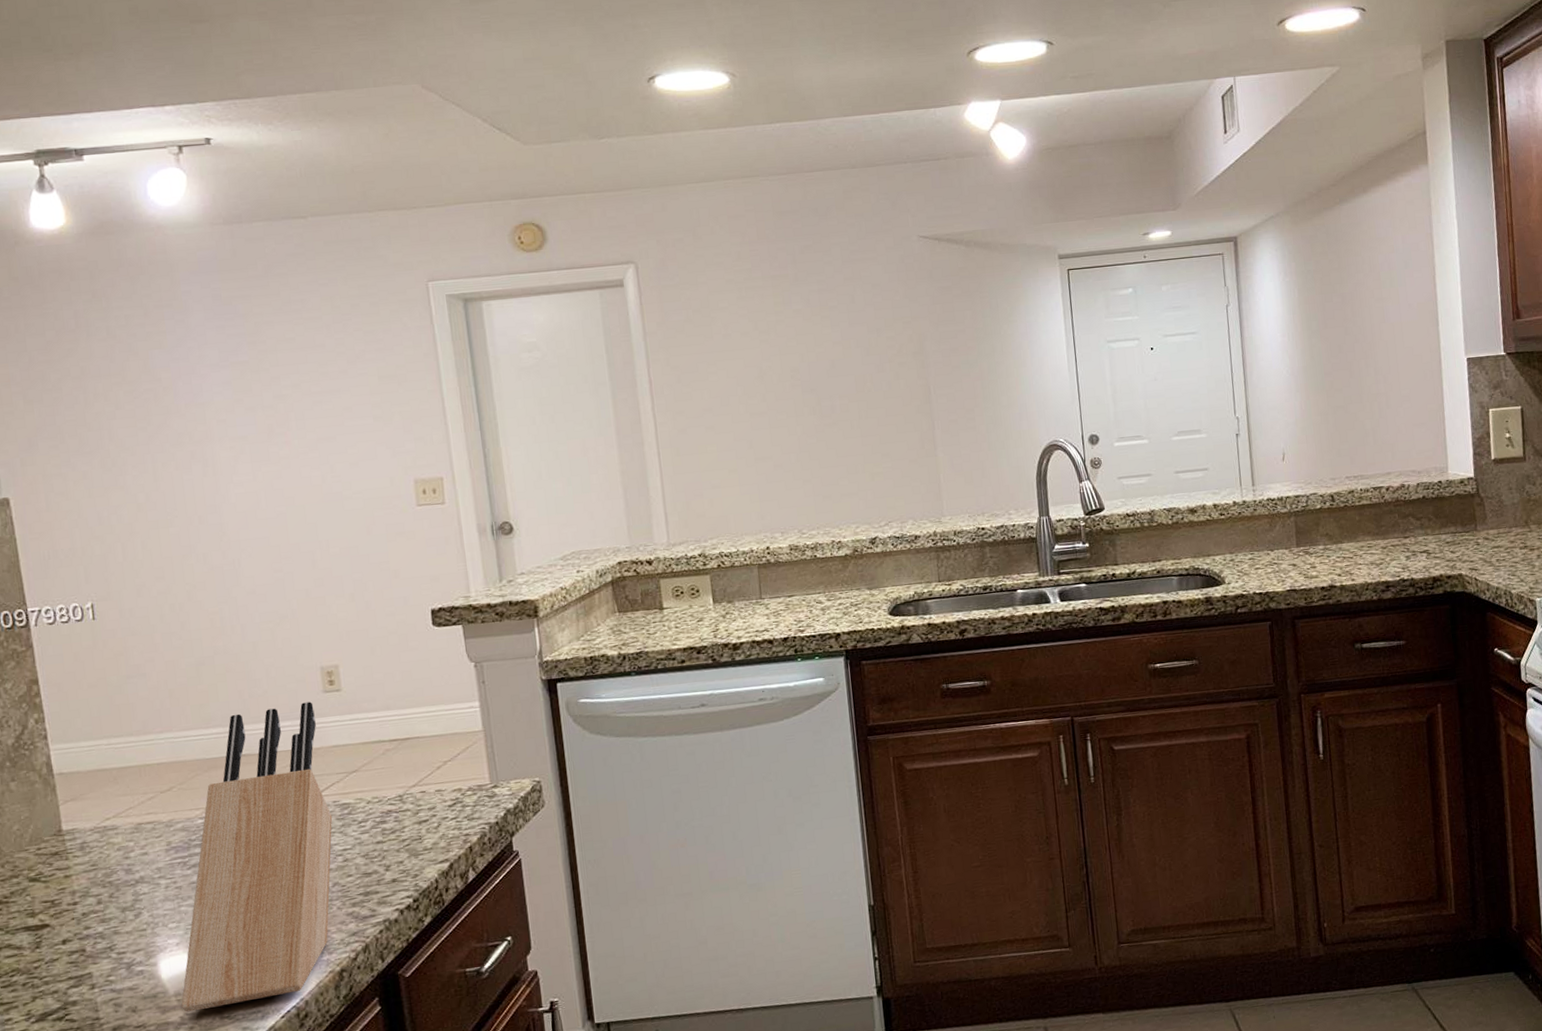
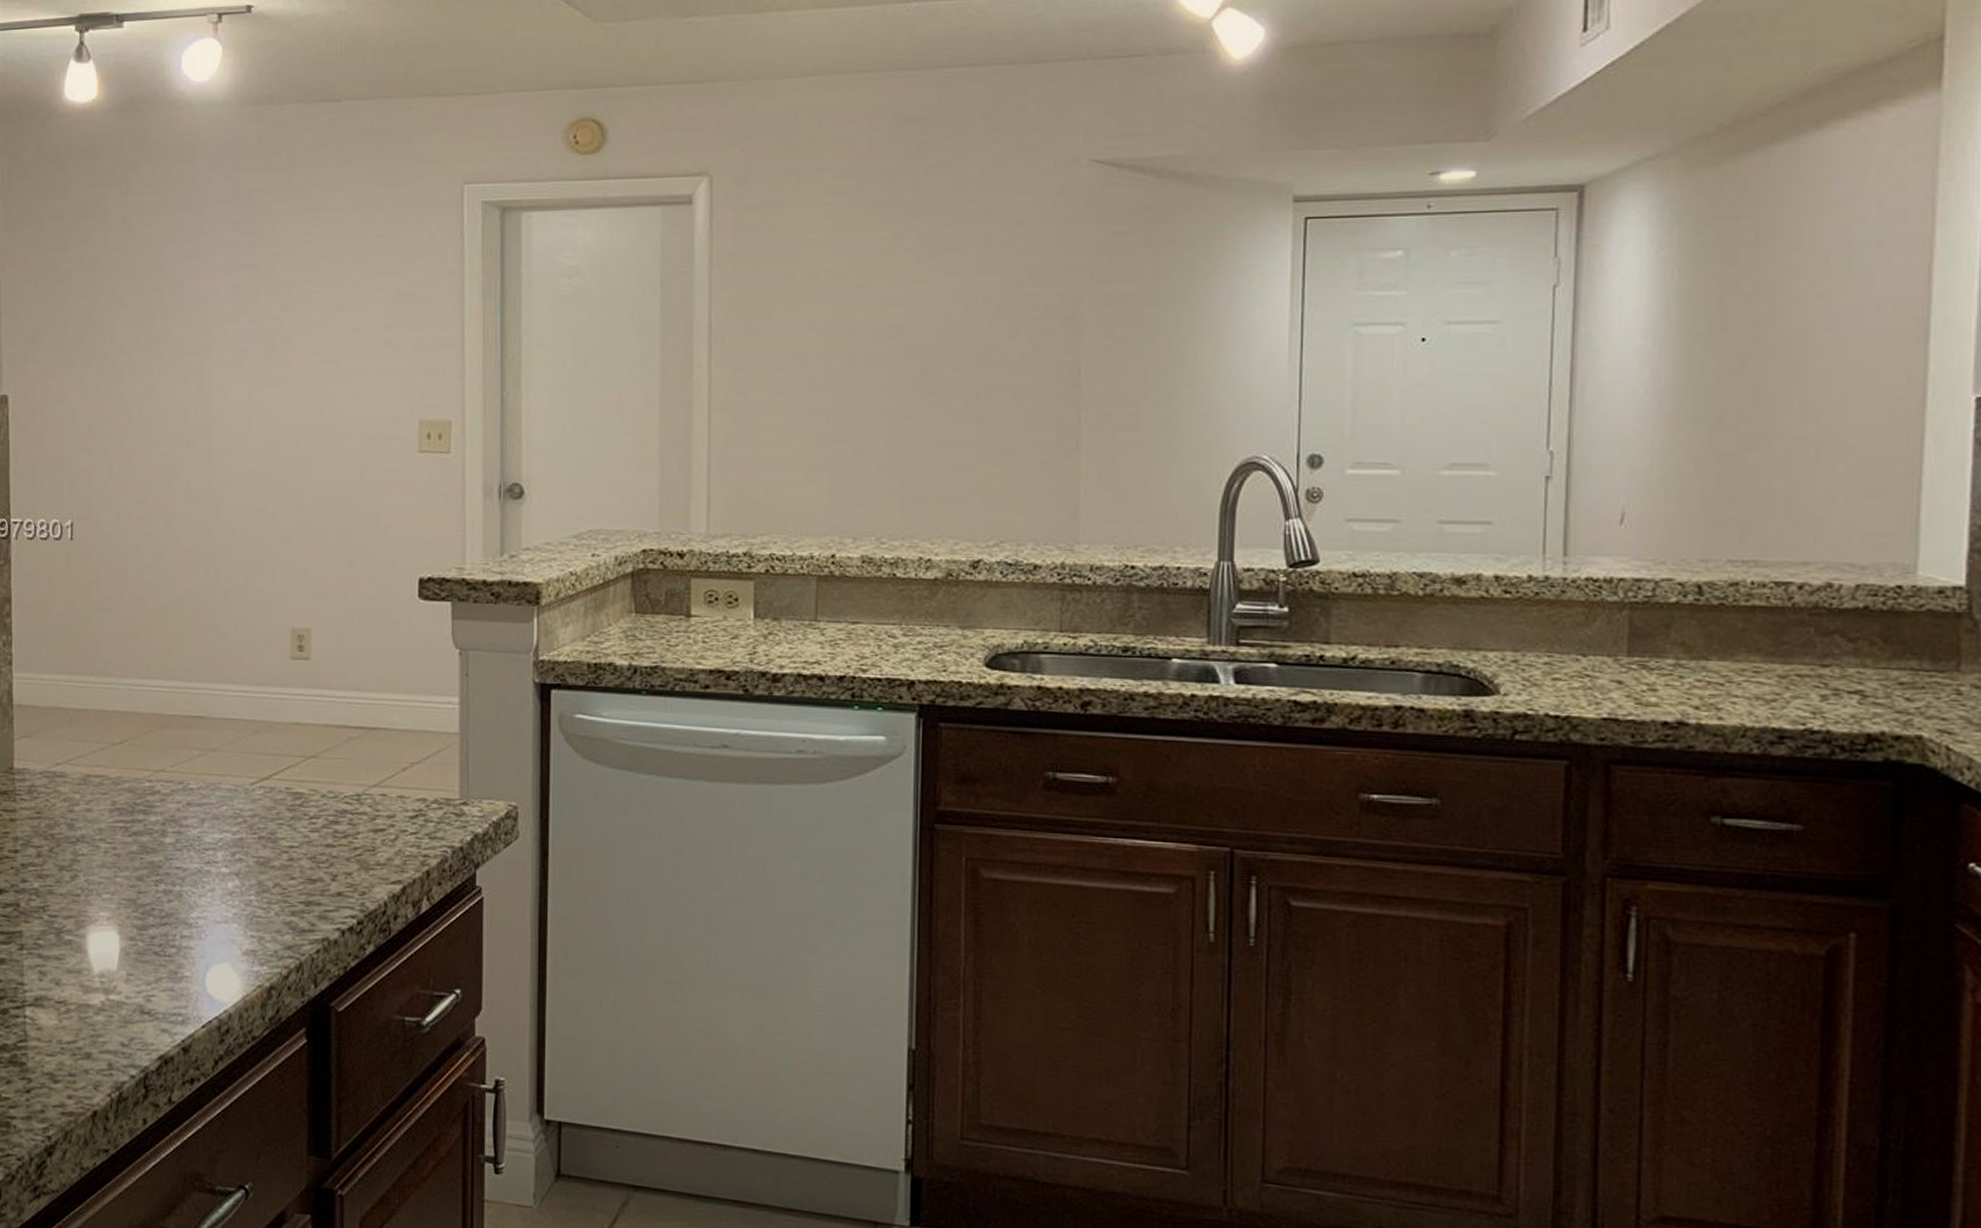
knife block: present [181,702,333,1012] -> none [104,667,283,1001]

